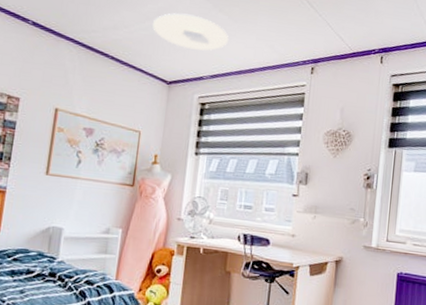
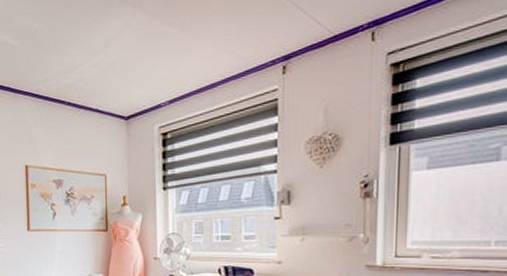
ceiling light: present [153,13,229,51] -> none [102,36,184,77]

